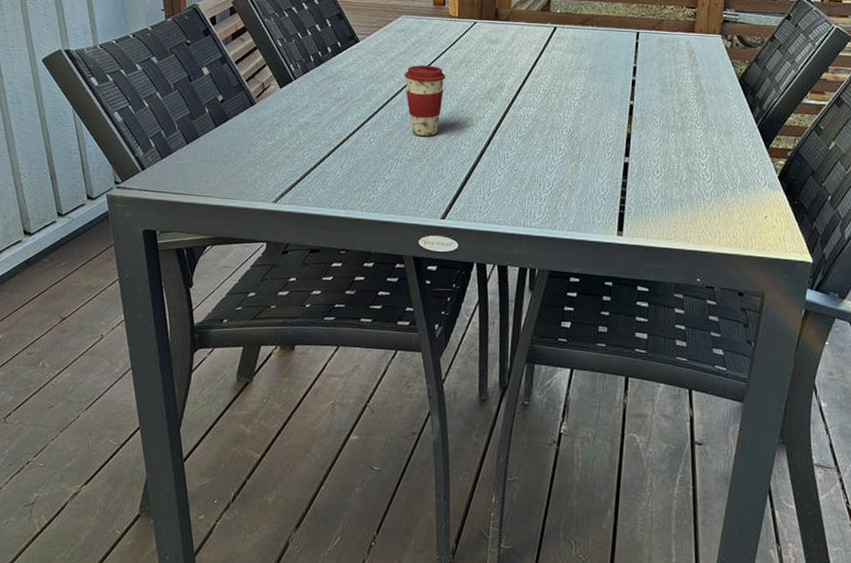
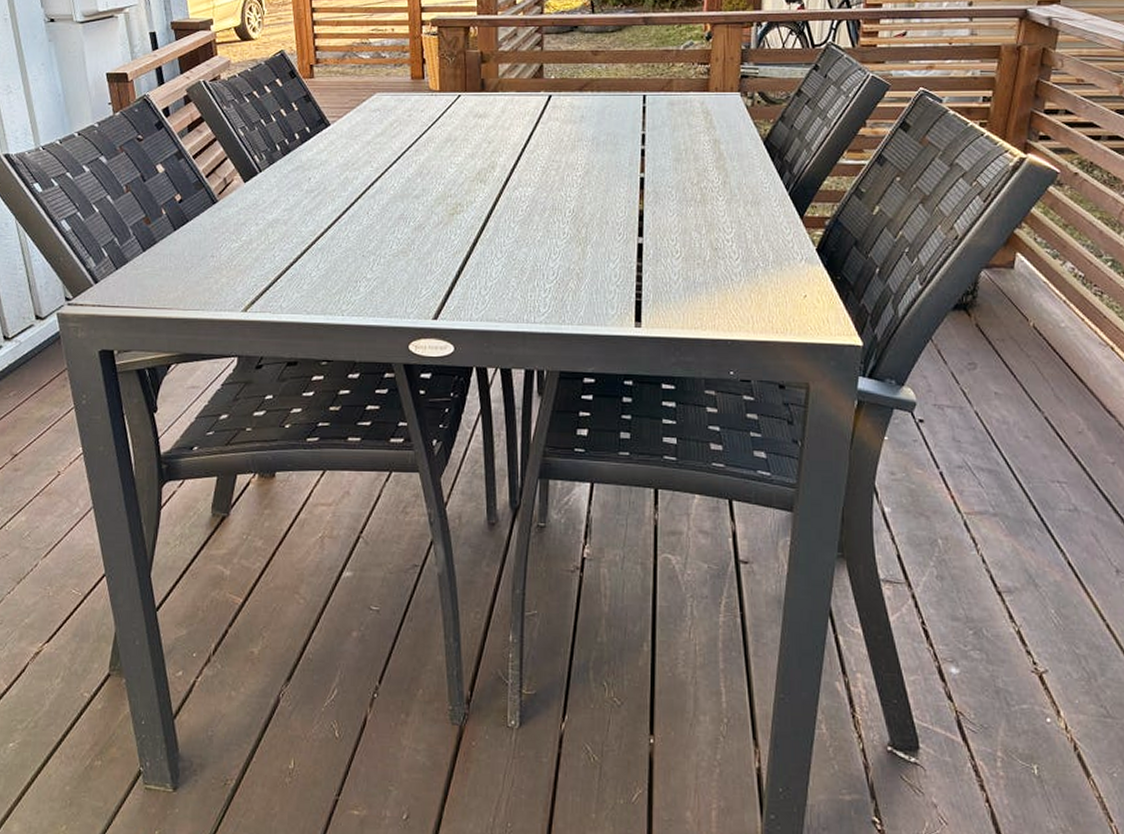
coffee cup: present [404,65,446,136] -> none [382,146,429,226]

